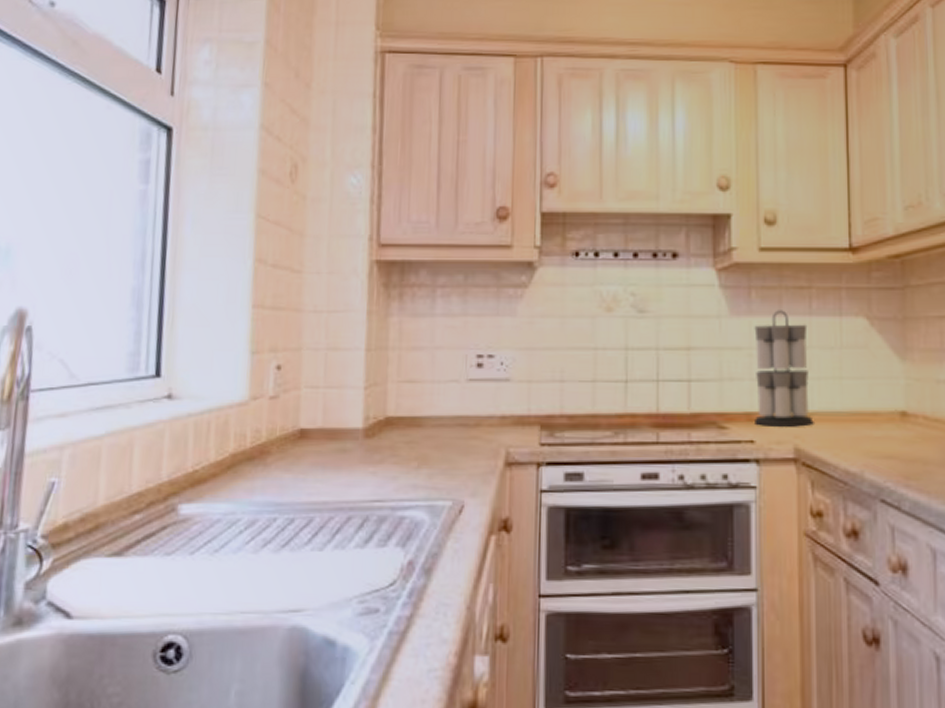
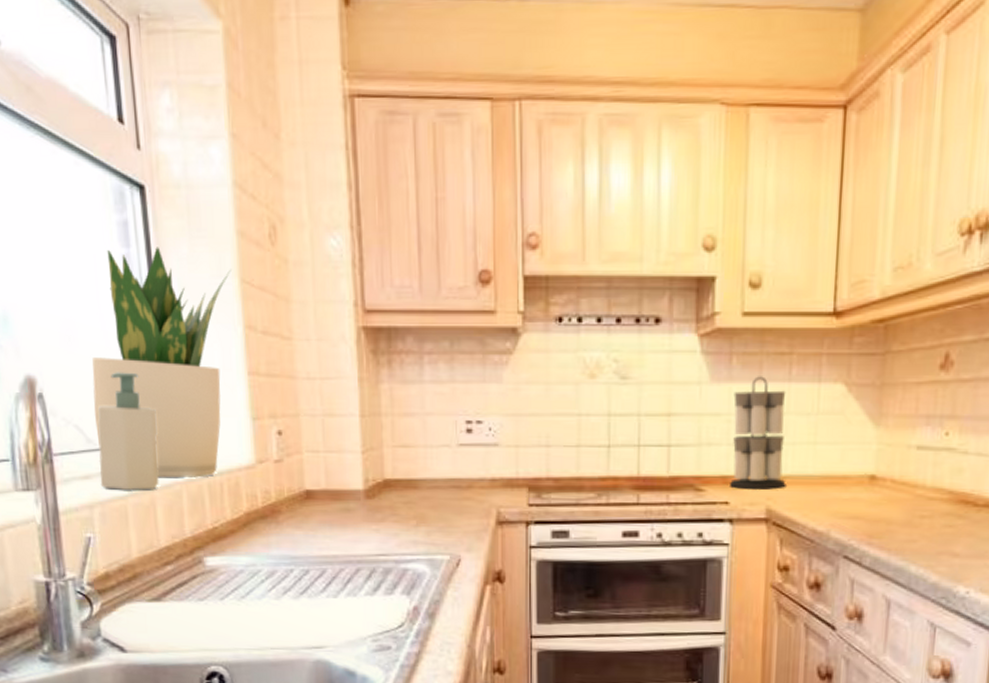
soap bottle: none [76,305,151,431] -> present [97,372,159,491]
planter: none [82,183,248,417] -> present [92,247,232,479]

